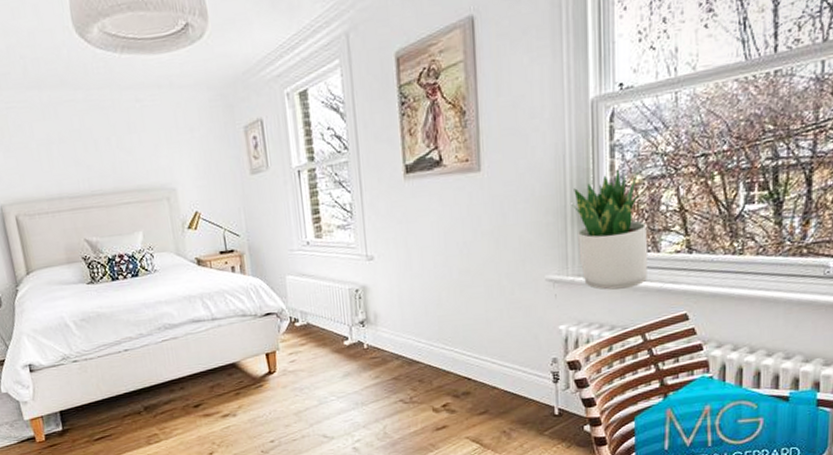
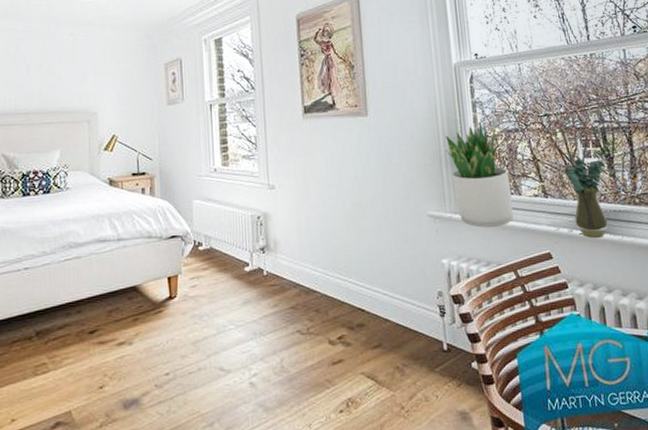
vase: none [717,202,771,297] -> present [564,156,608,239]

